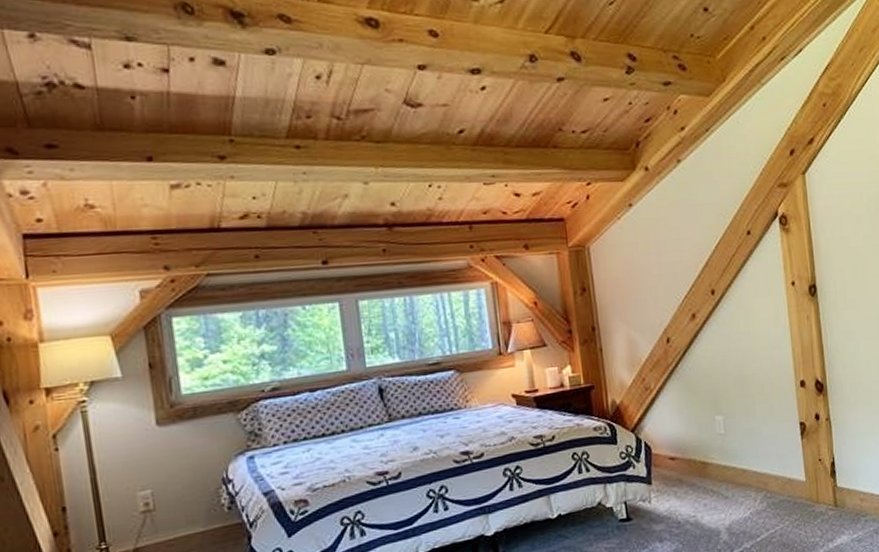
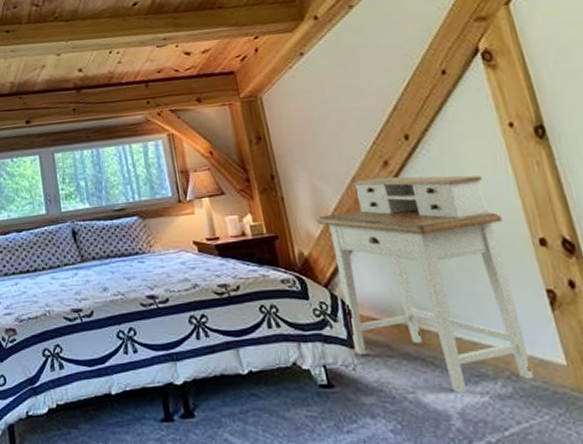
desk: none [630,327,783,513] -> present [317,175,535,394]

